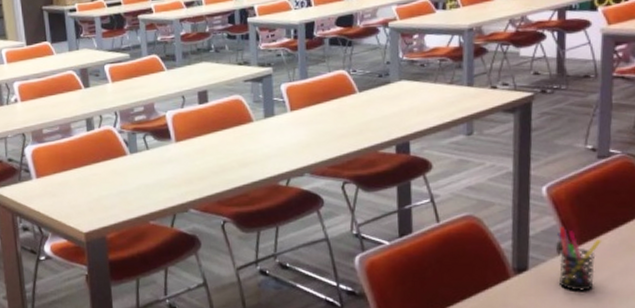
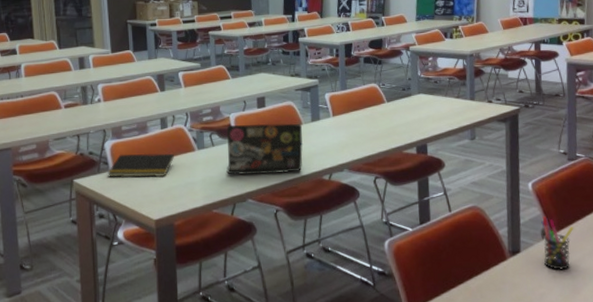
notepad: none [30,158,104,187] -> present [108,153,175,178]
laptop: none [162,121,255,182] -> present [226,123,304,175]

